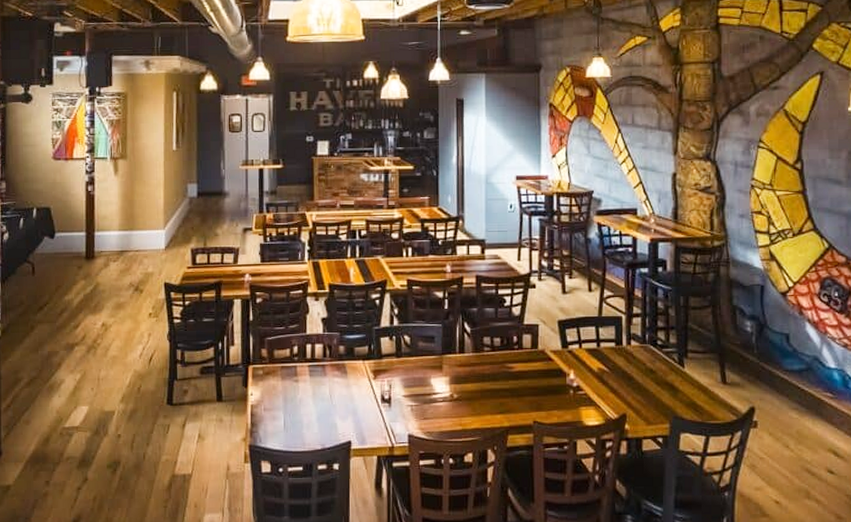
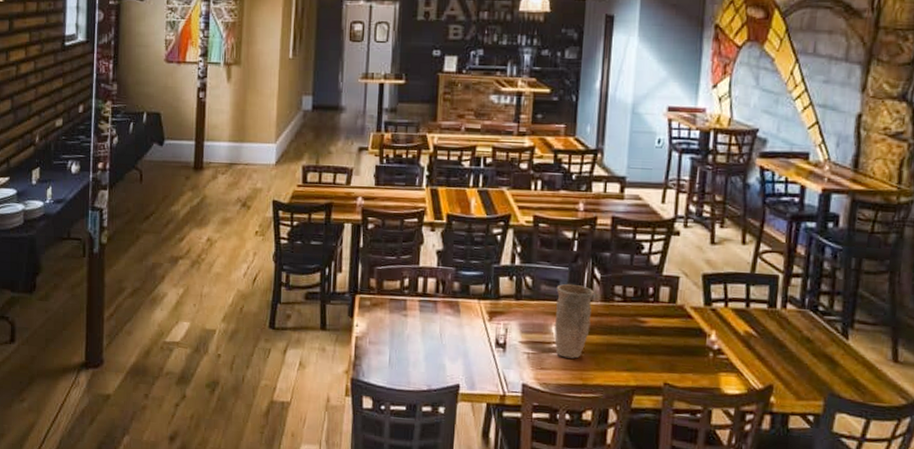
vase: none [432,338,467,407] -> present [554,283,595,359]

